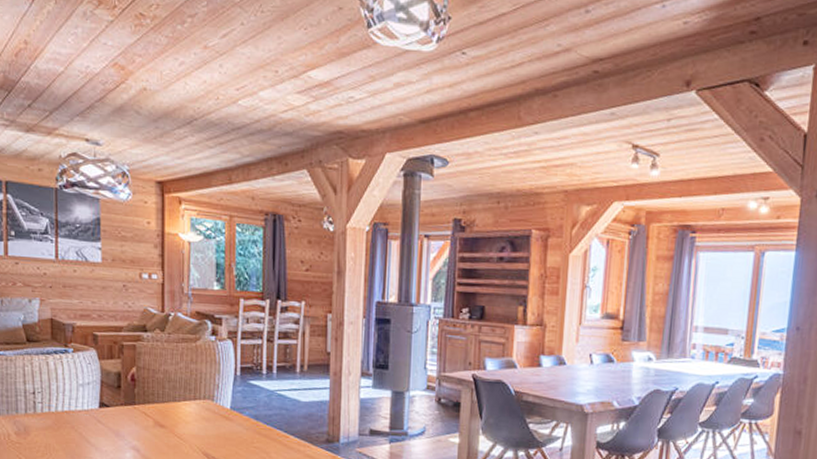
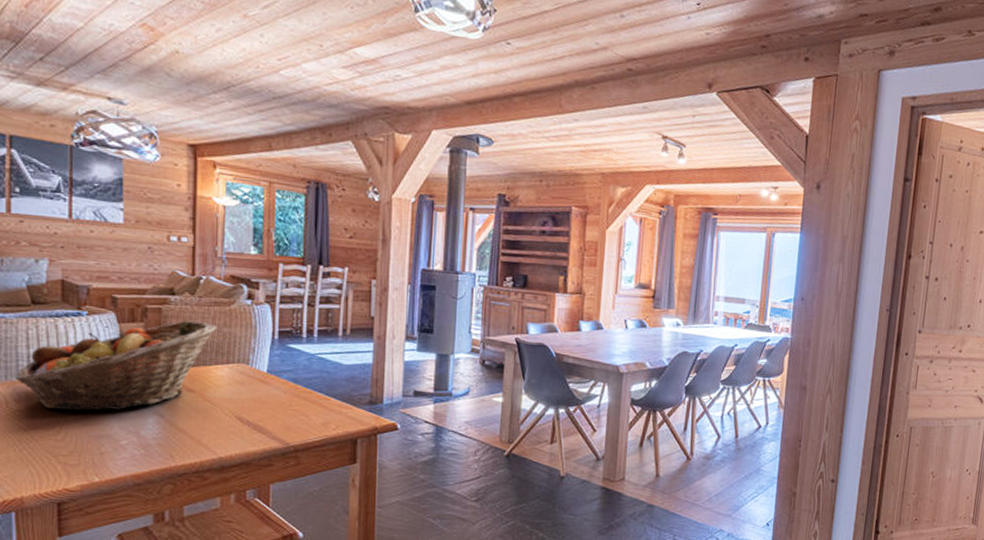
fruit basket: none [15,356,185,445] -> present [16,320,217,411]

